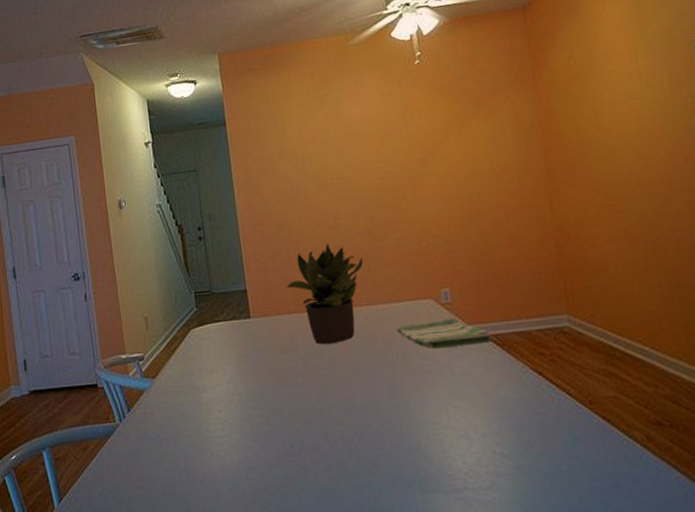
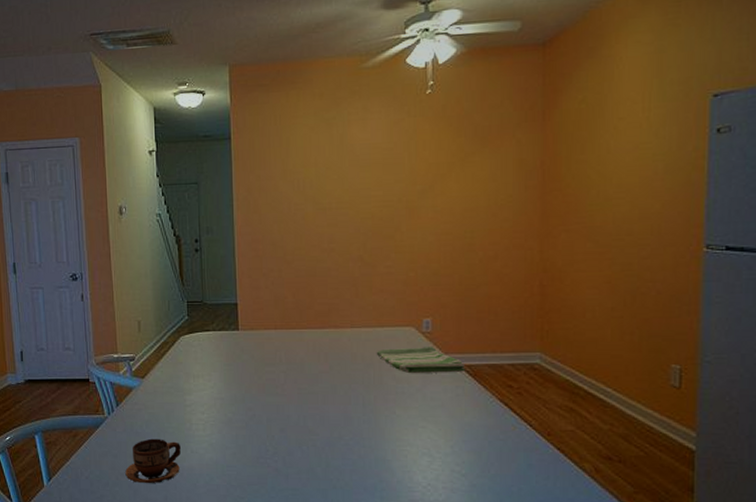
cup: none [141,443,200,496] -> present [125,438,181,484]
potted plant: present [286,243,363,344] -> none [275,265,351,360]

